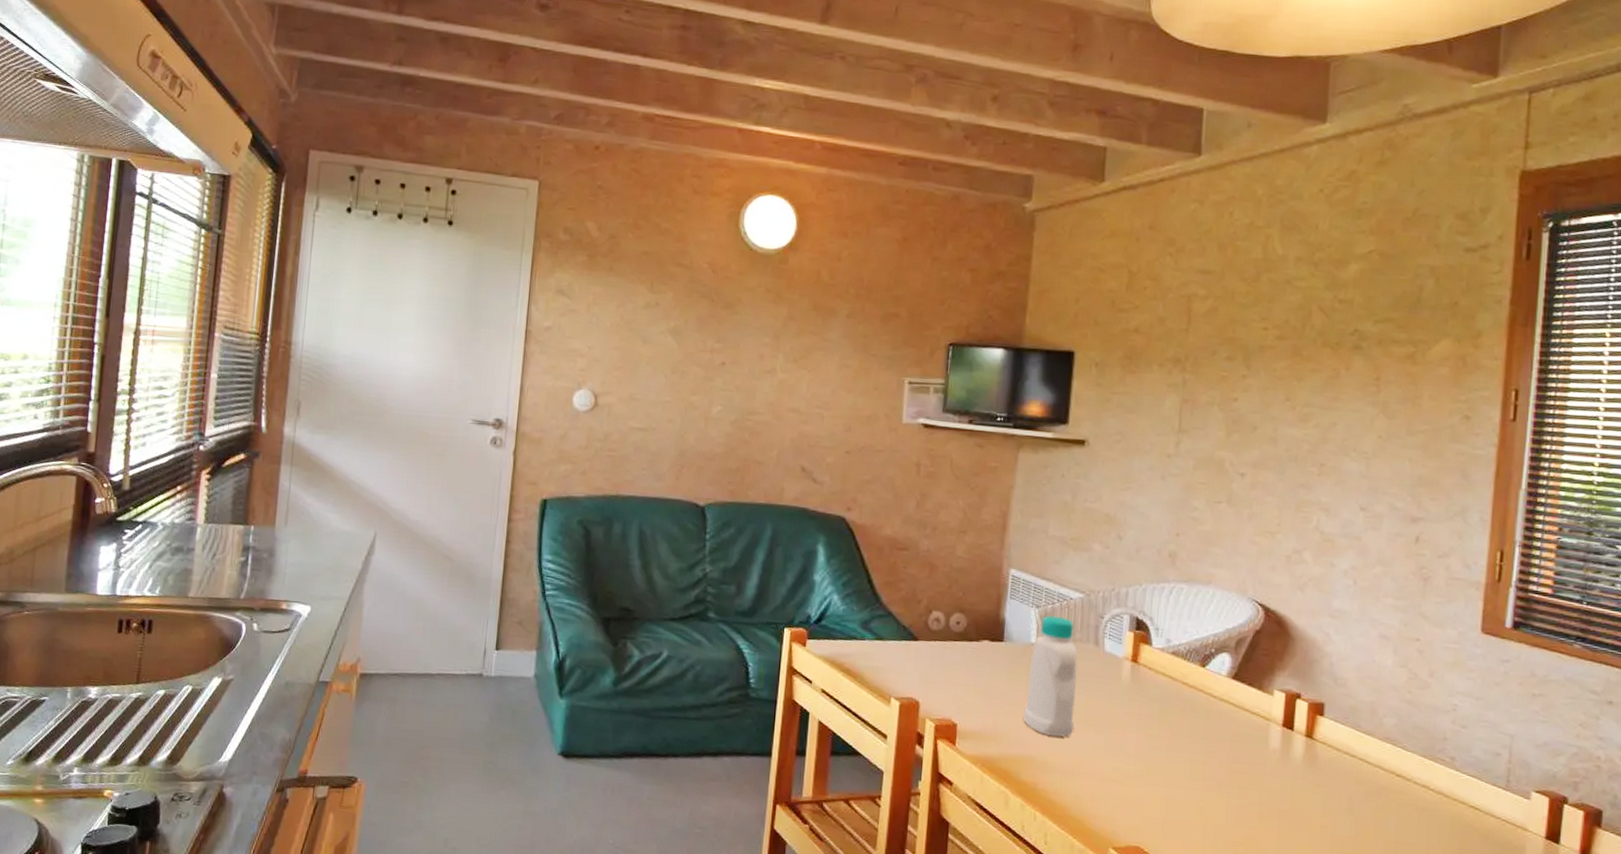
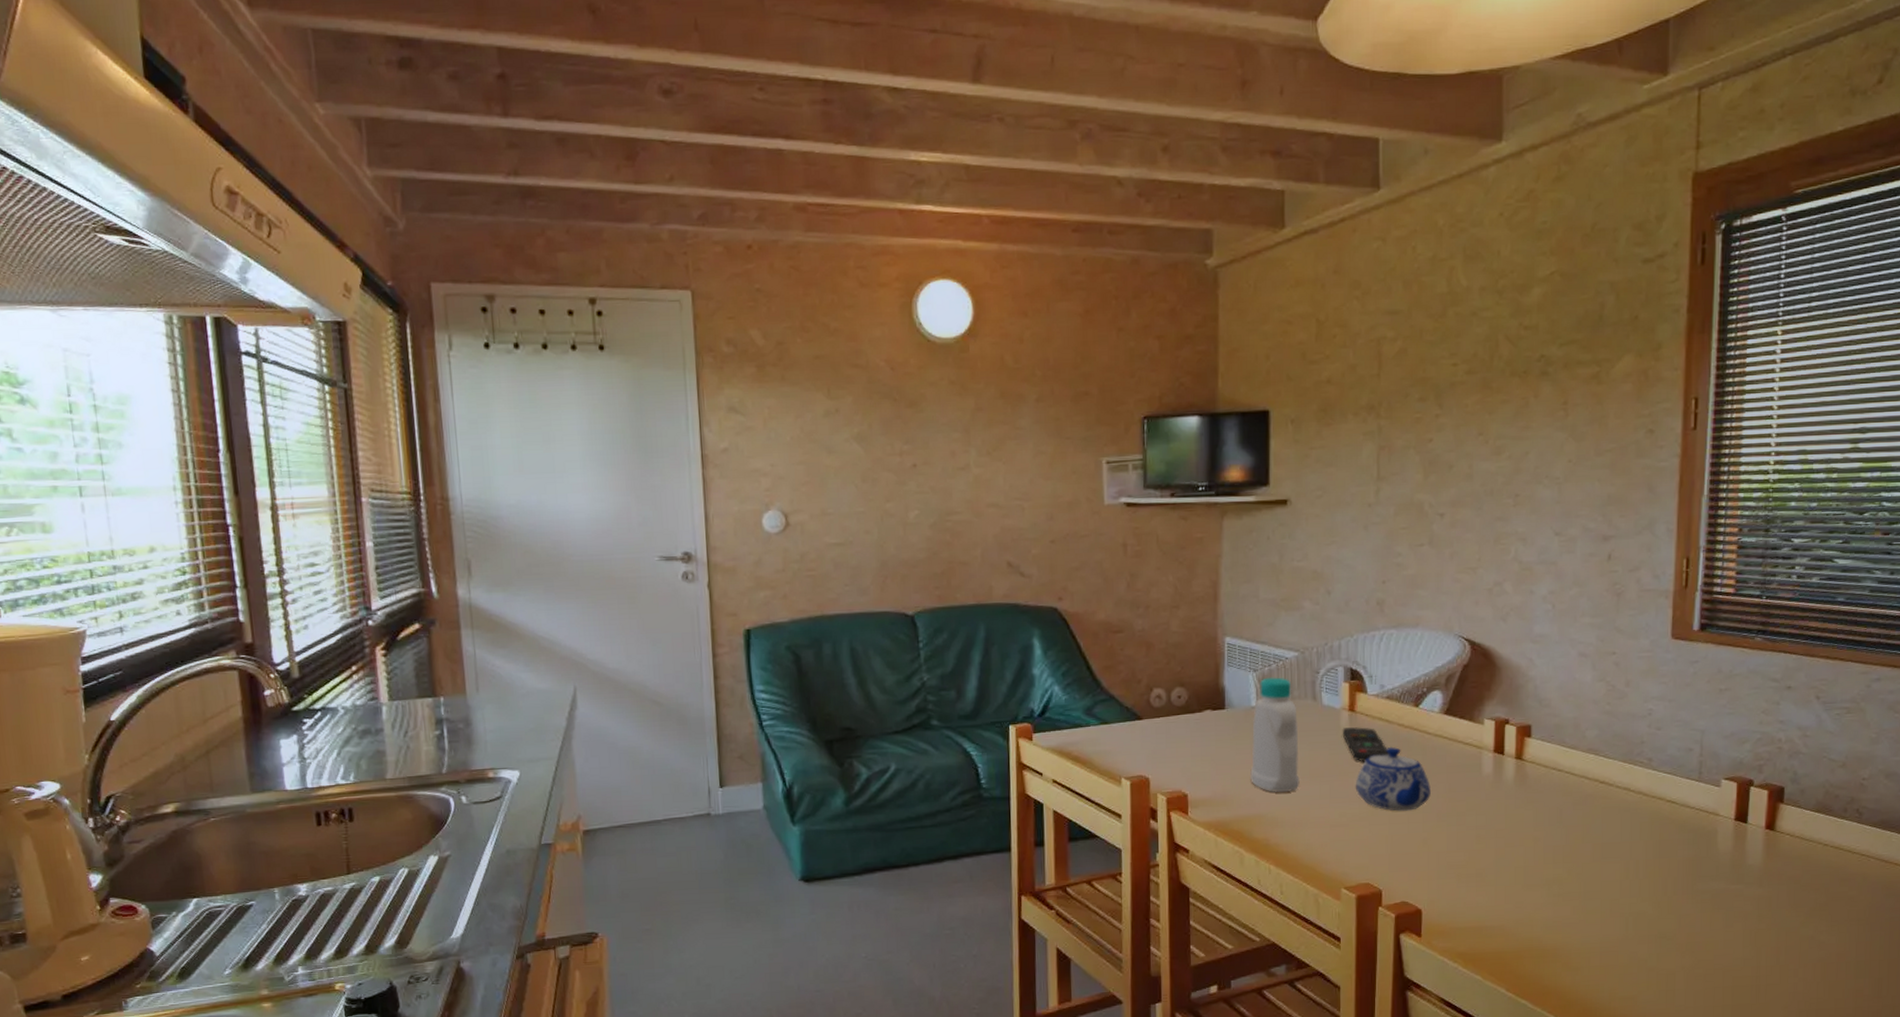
remote control: none [1122,678,1172,717] -> present [1342,727,1390,762]
teapot: none [1132,704,1212,776] -> present [1355,746,1431,811]

